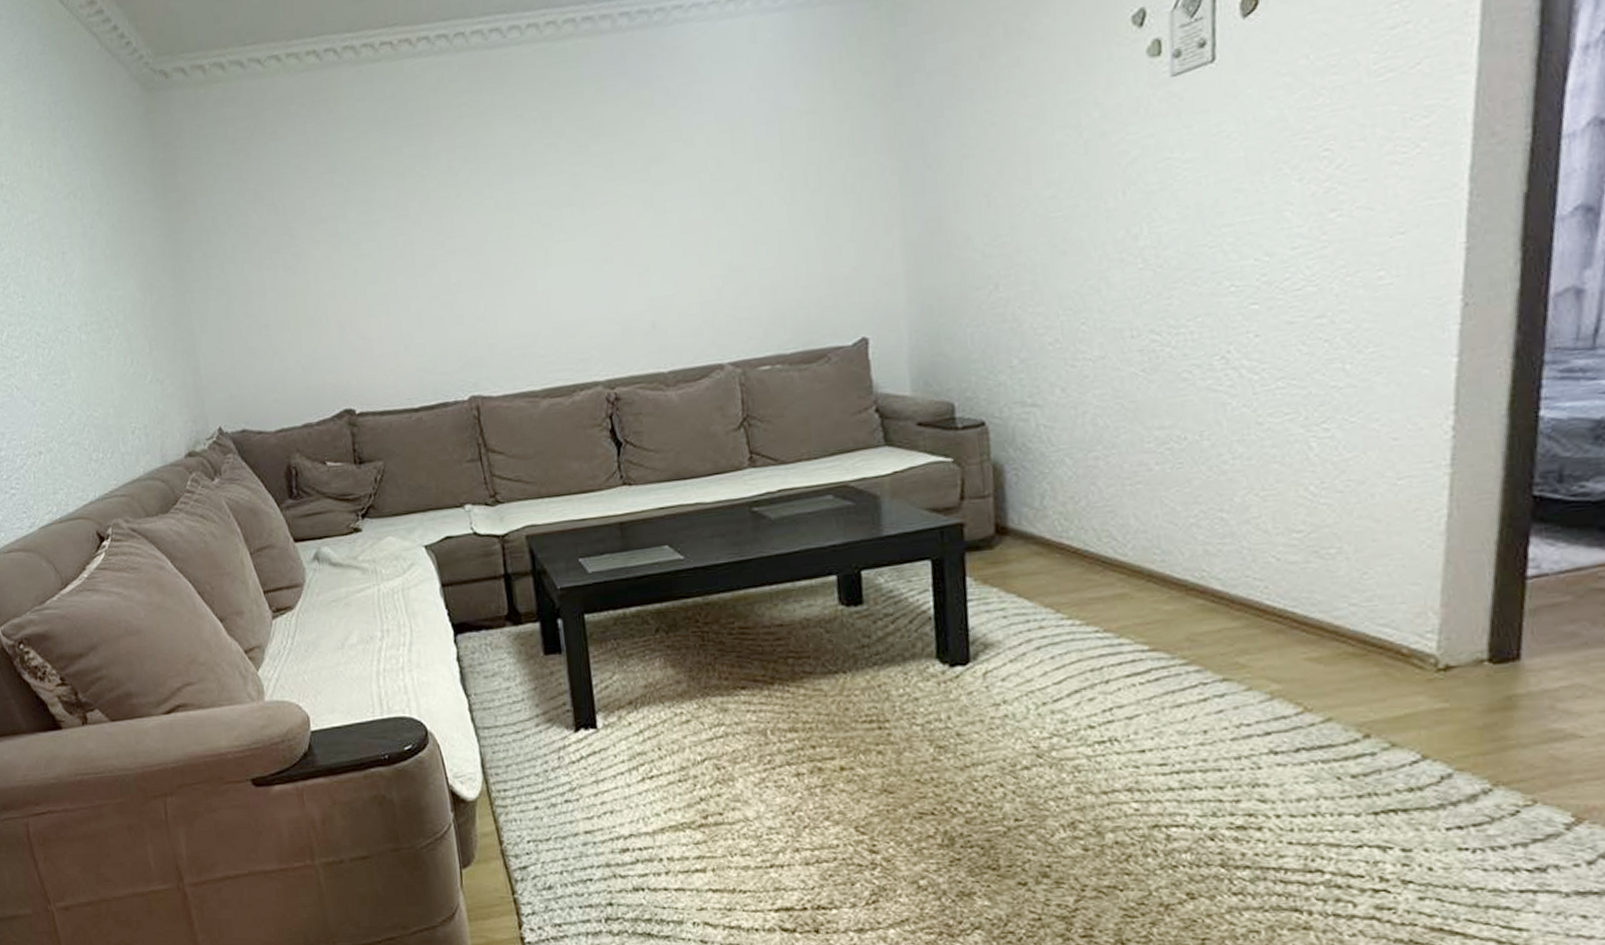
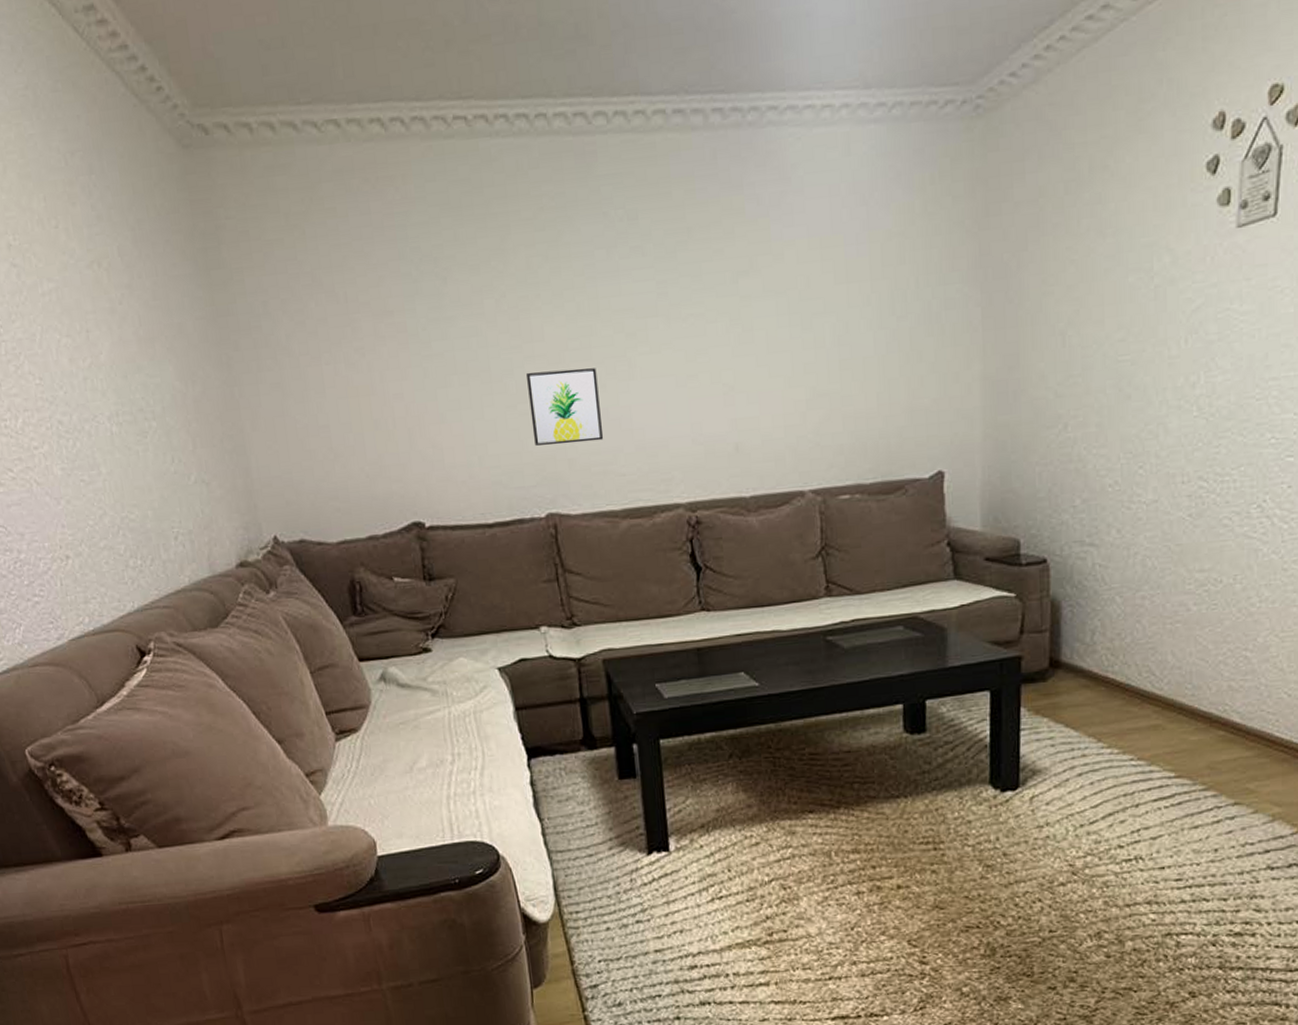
wall art: none [448,258,523,333] -> present [526,368,604,446]

